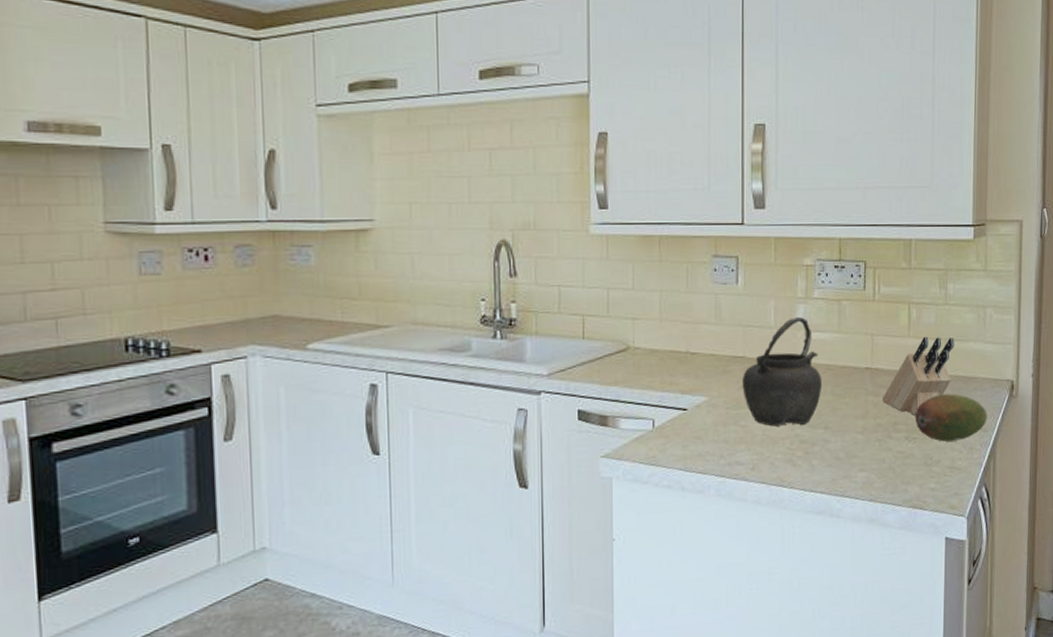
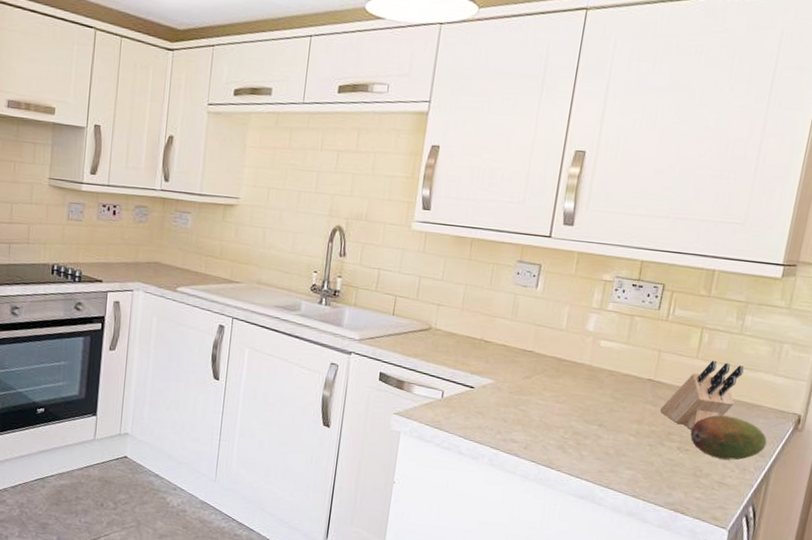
kettle: present [742,317,823,427] -> none [527,324,604,419]

